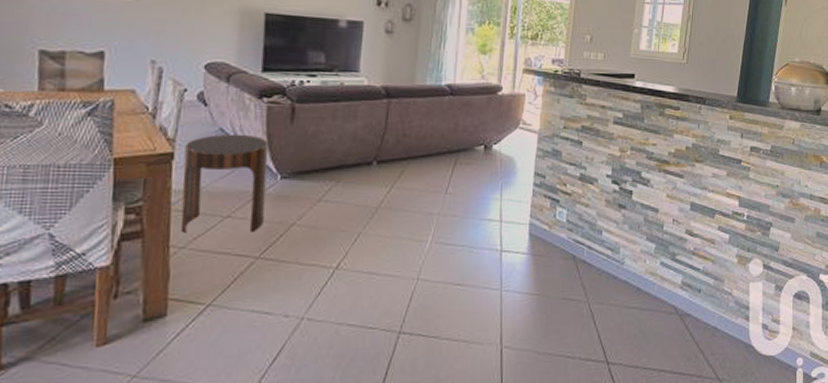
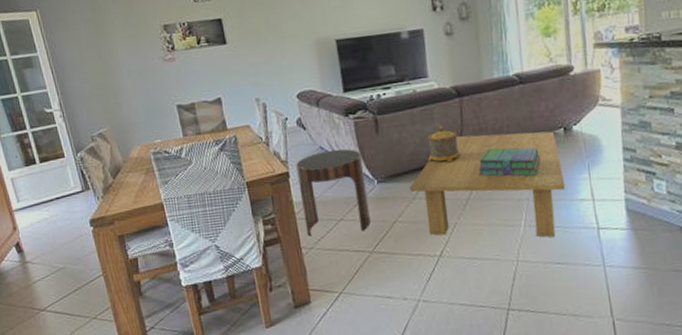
coffee table: none [317,138,477,256] -> present [410,131,566,238]
decorative container: none [343,124,380,166] -> present [427,124,462,163]
stack of books: none [394,156,459,190] -> present [478,147,541,177]

